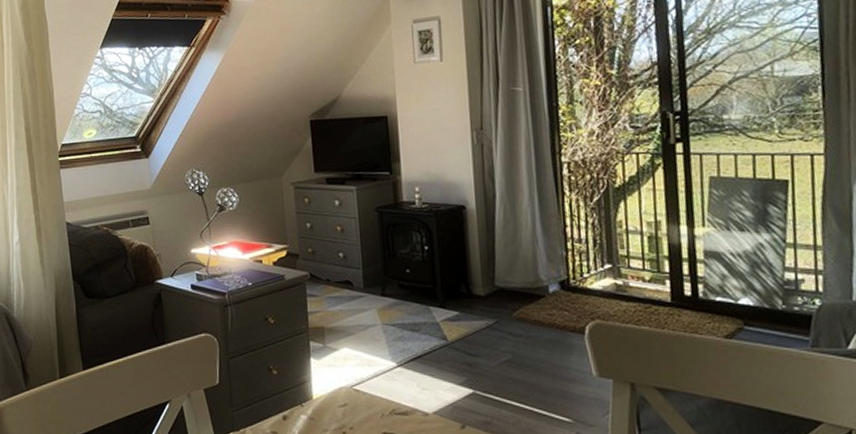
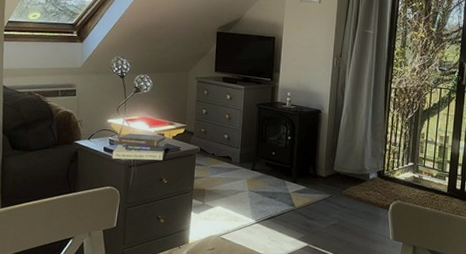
books: none [202,262,268,299] -> present [112,133,167,161]

